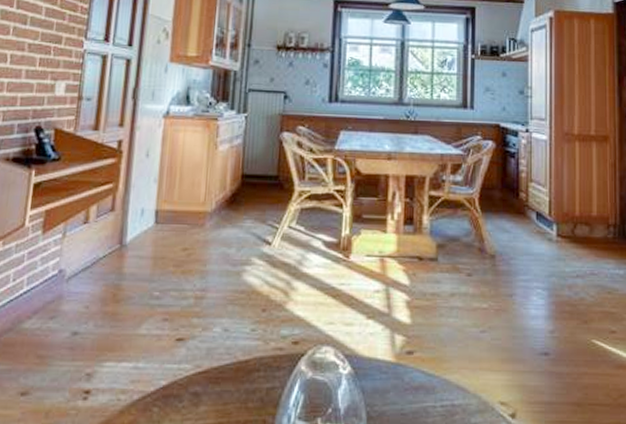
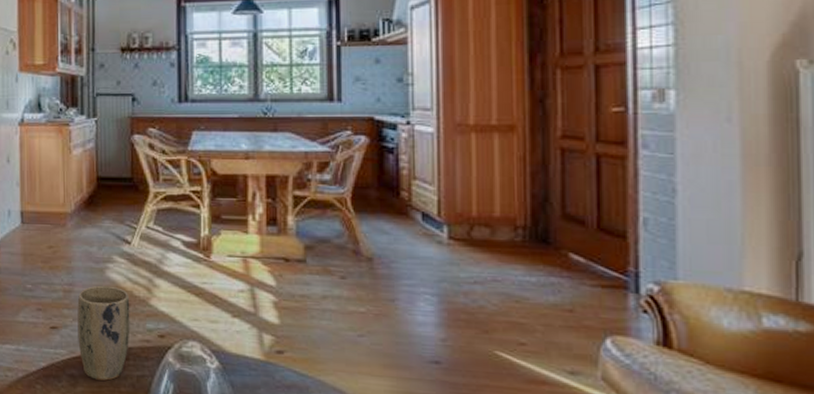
plant pot: none [205,290,266,396] -> present [77,285,130,381]

